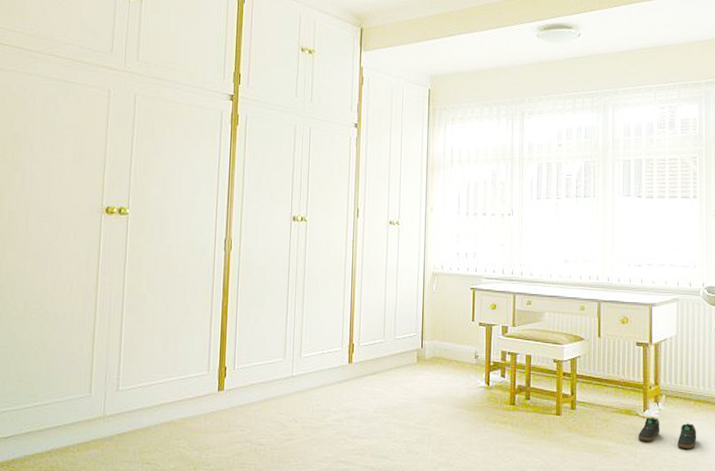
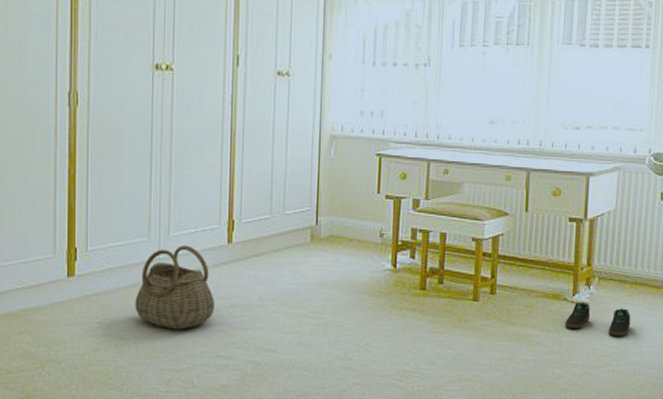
basket: none [271,365,337,438] -> present [135,245,214,330]

